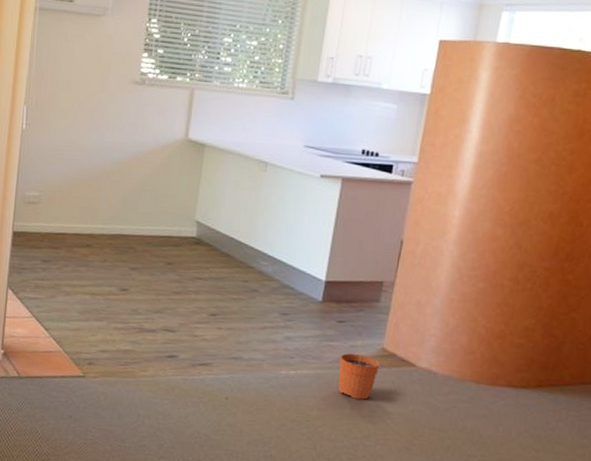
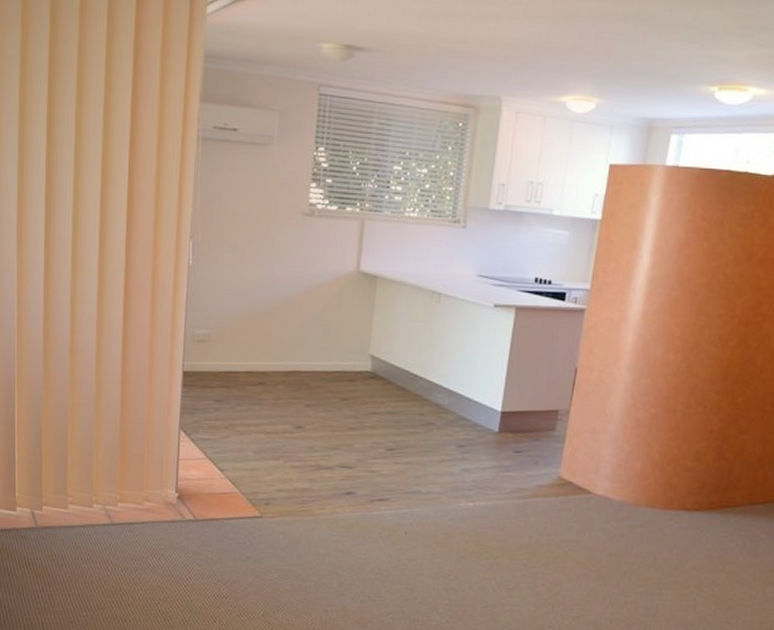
plant pot: present [338,341,380,400] -> none [516,471,557,529]

